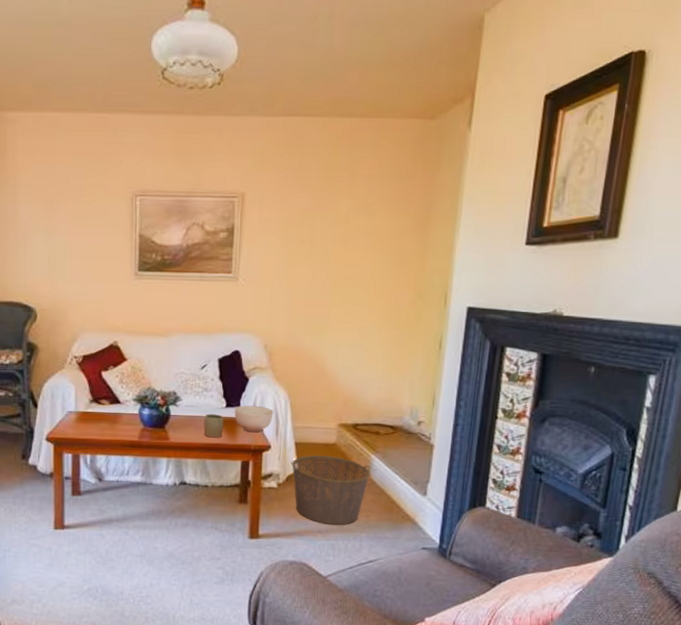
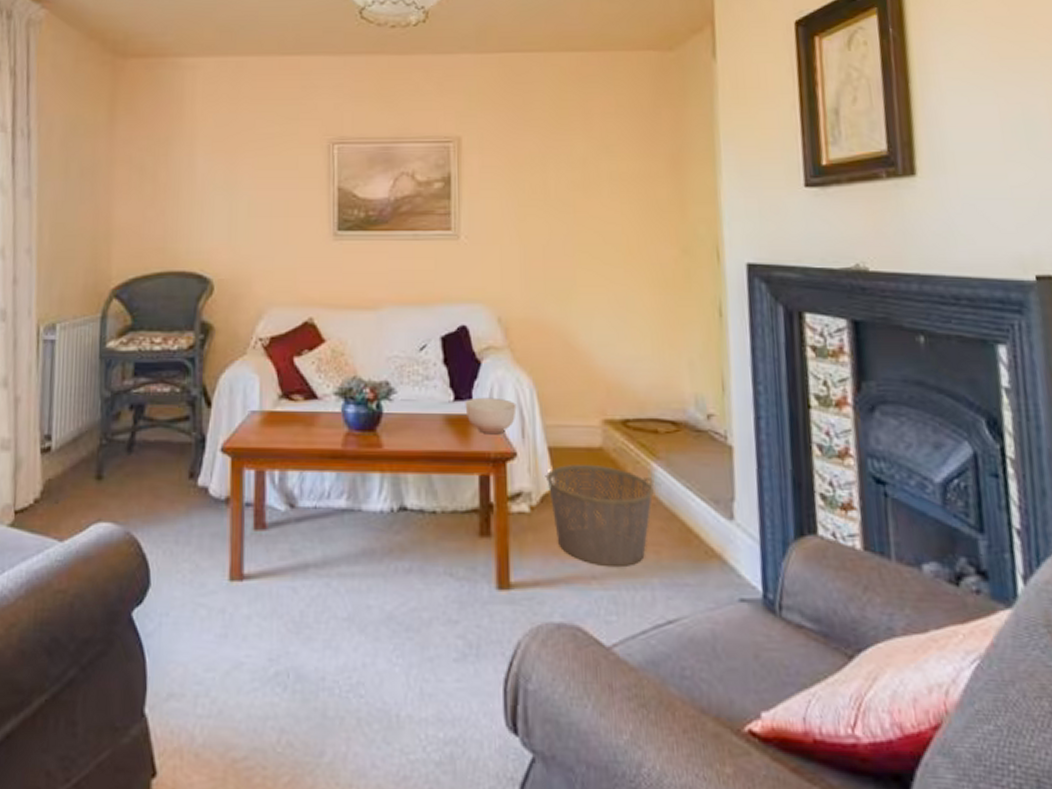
mug: present [203,414,224,438] -> none [426,410,453,443]

